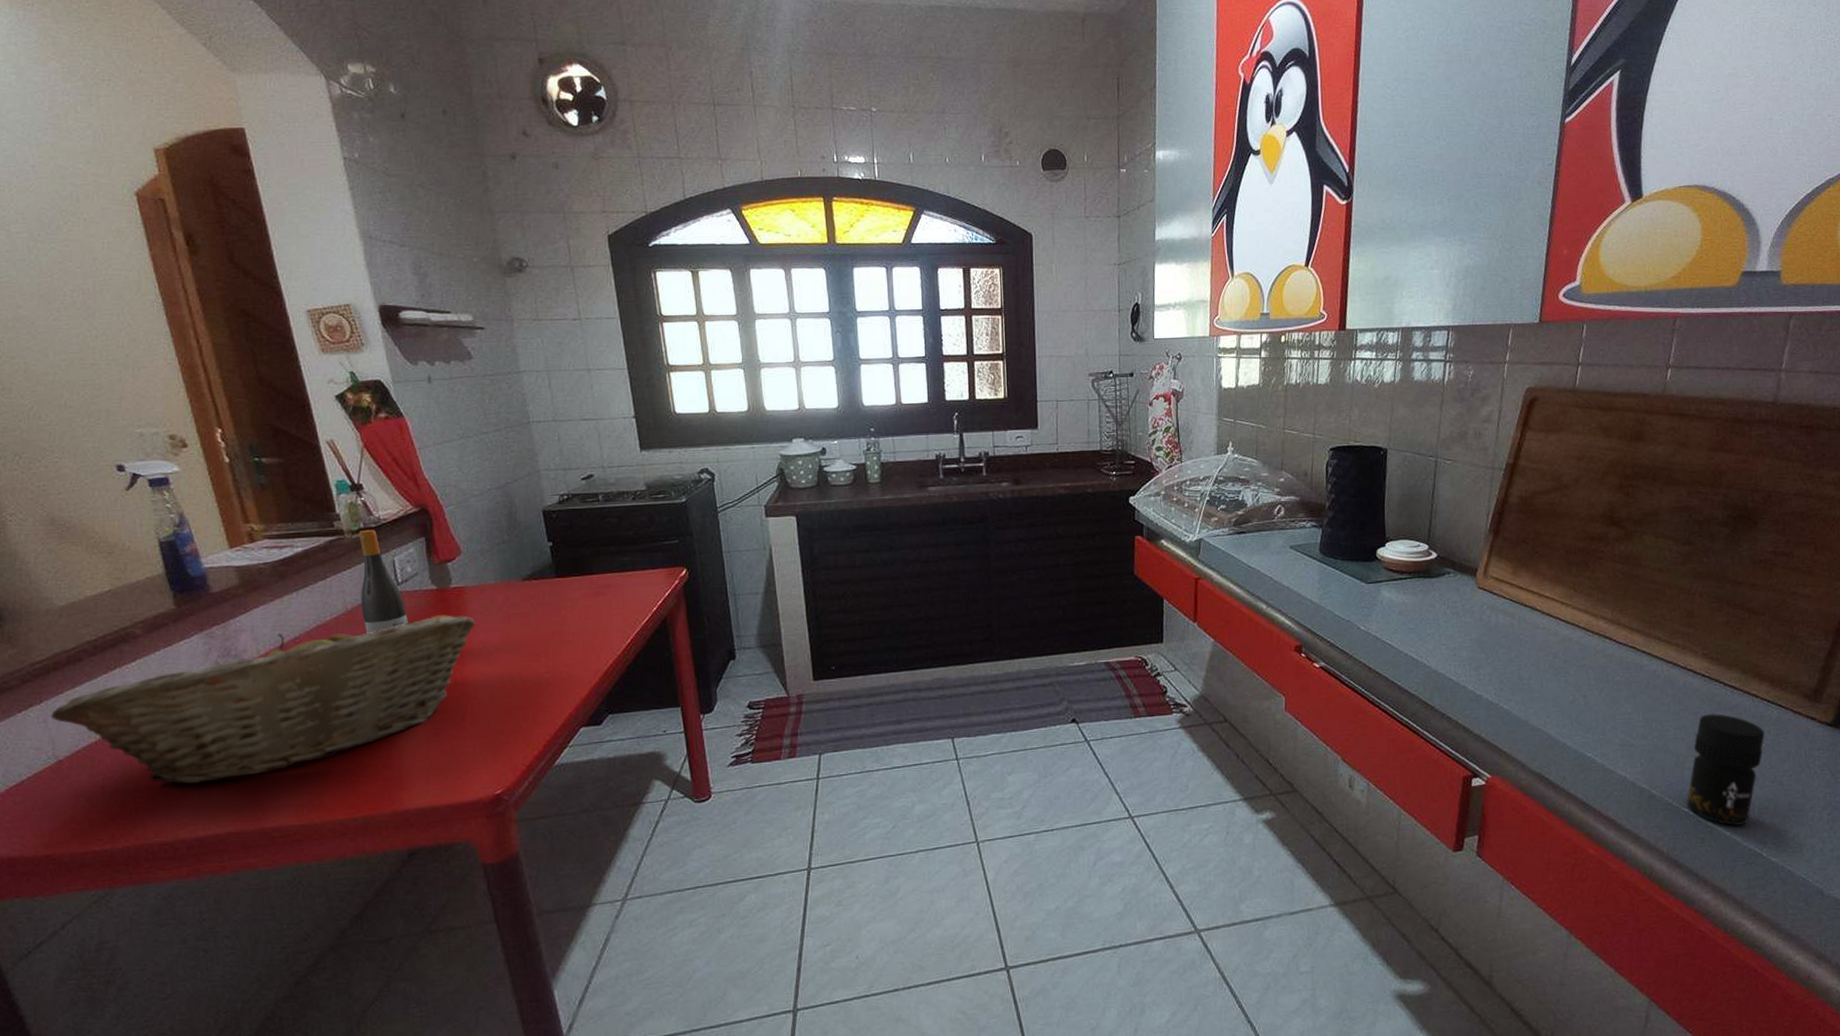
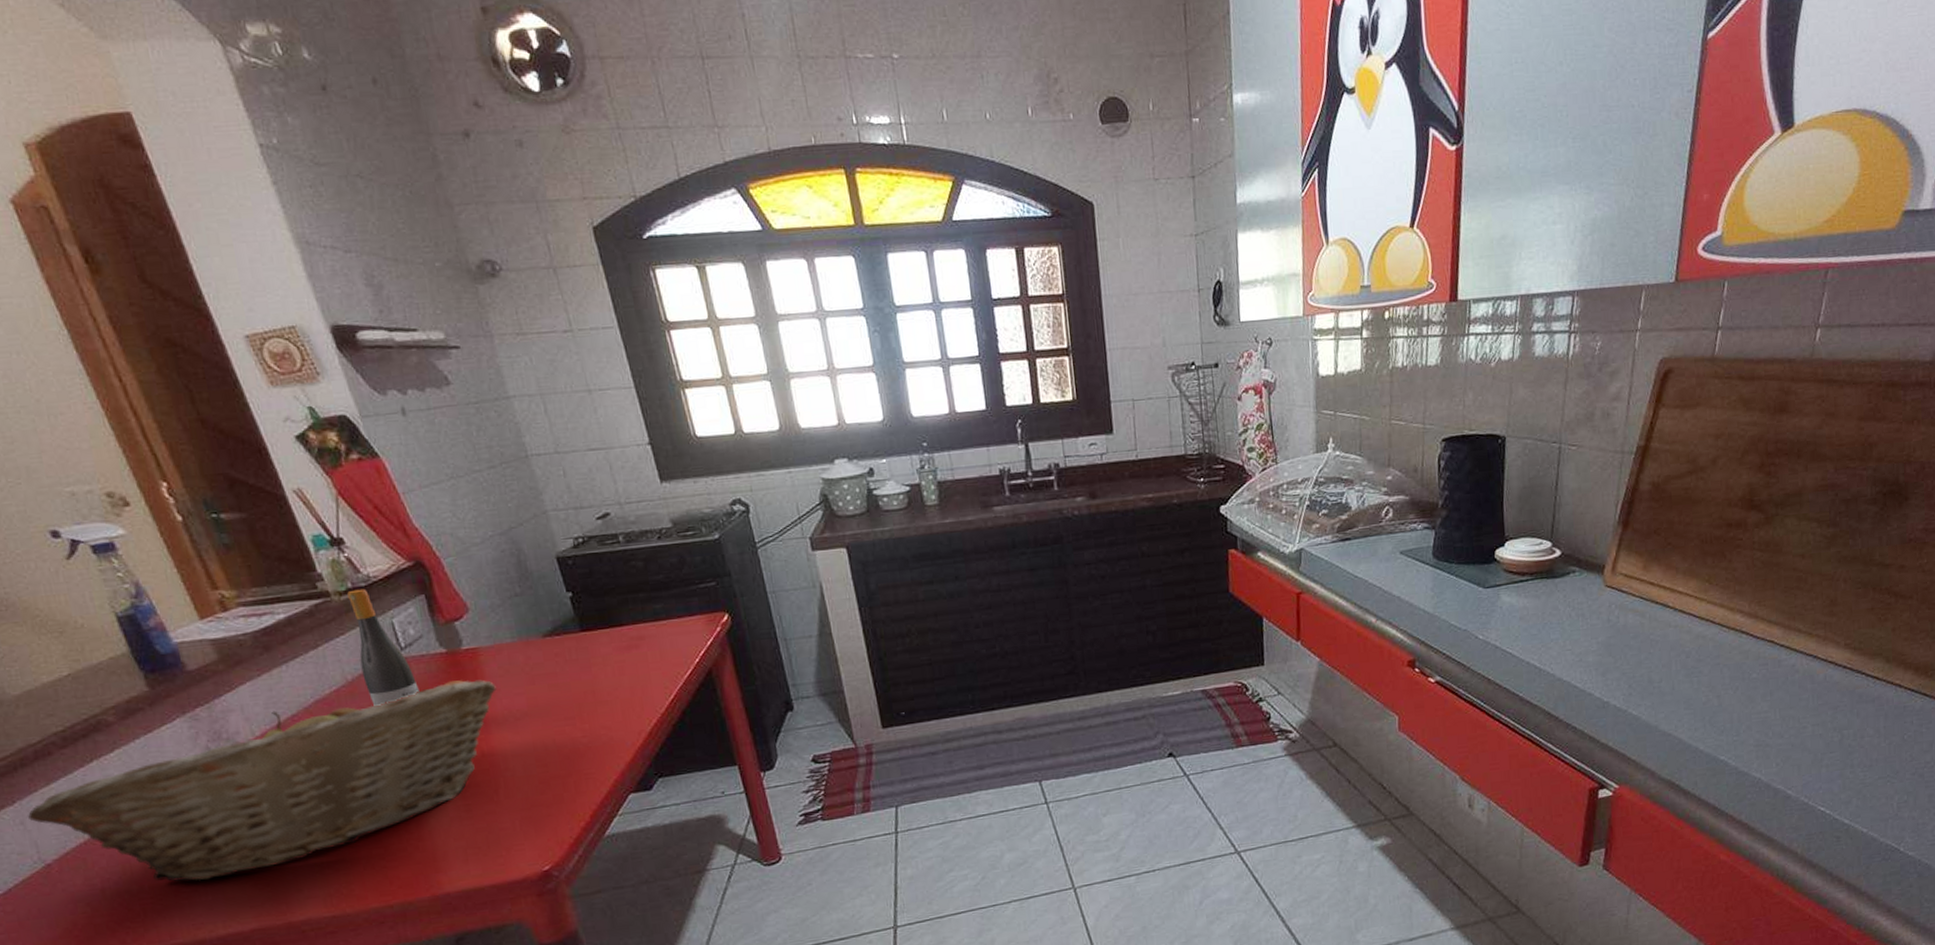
jar: present [1687,713,1765,826] -> none [1823,706,1908,822]

